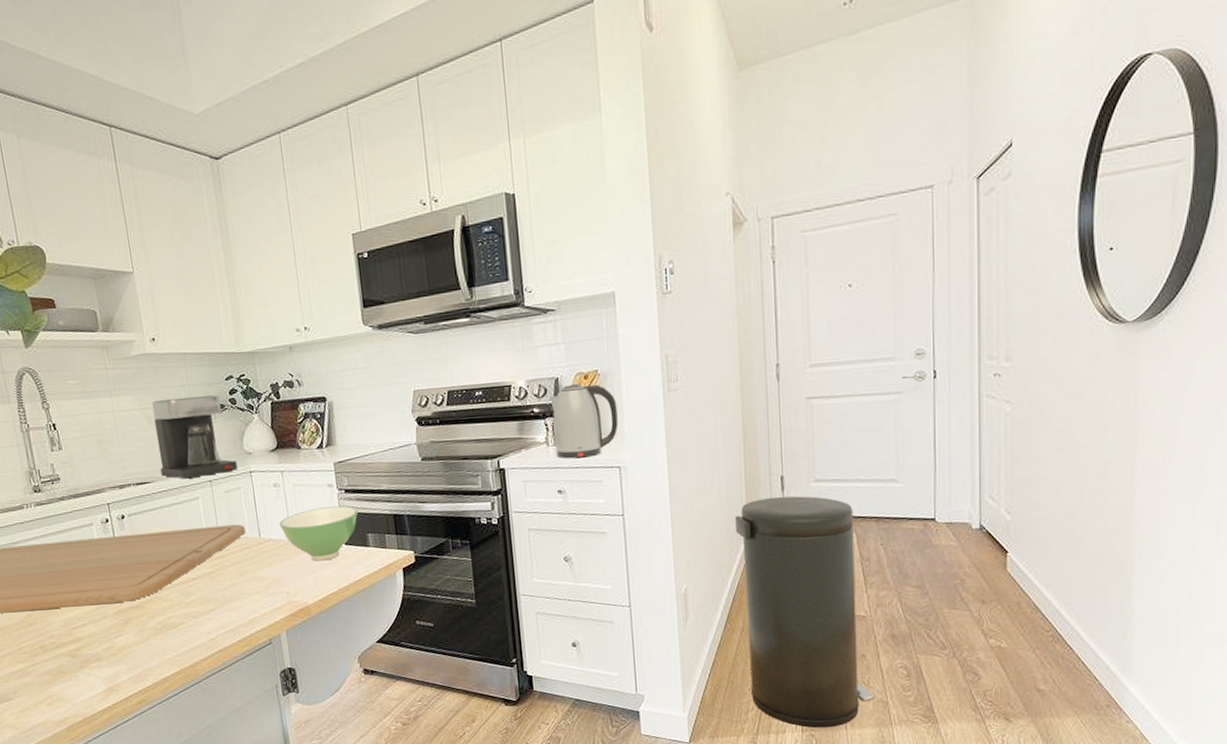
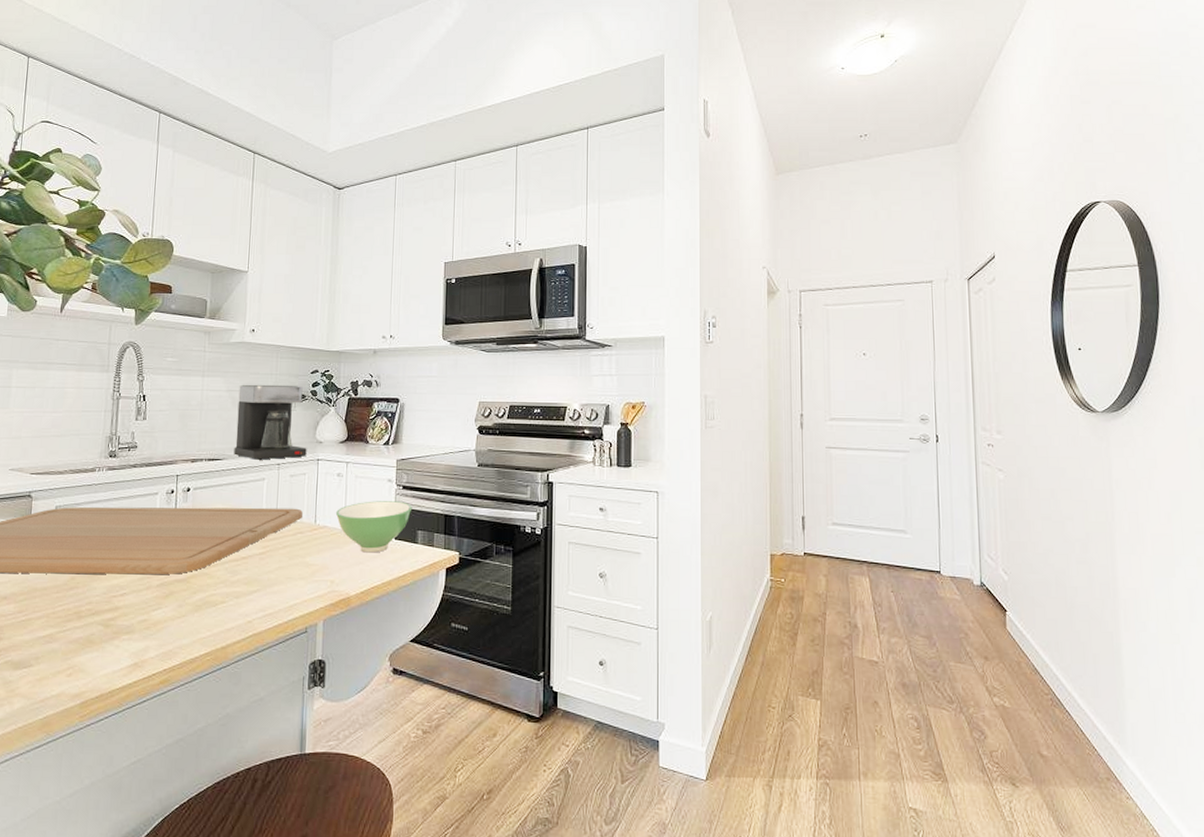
kettle: present [550,383,618,459] -> none [600,411,659,480]
pedal bin: present [735,496,875,728] -> none [760,535,887,777]

